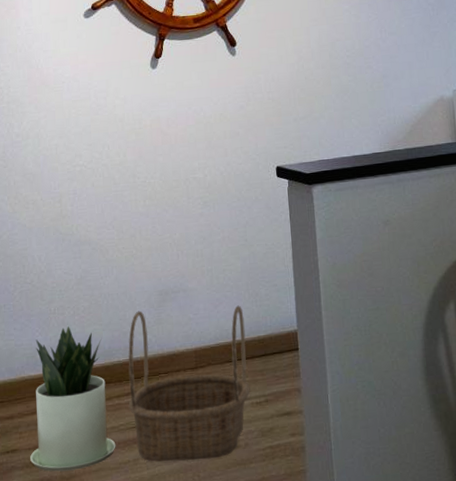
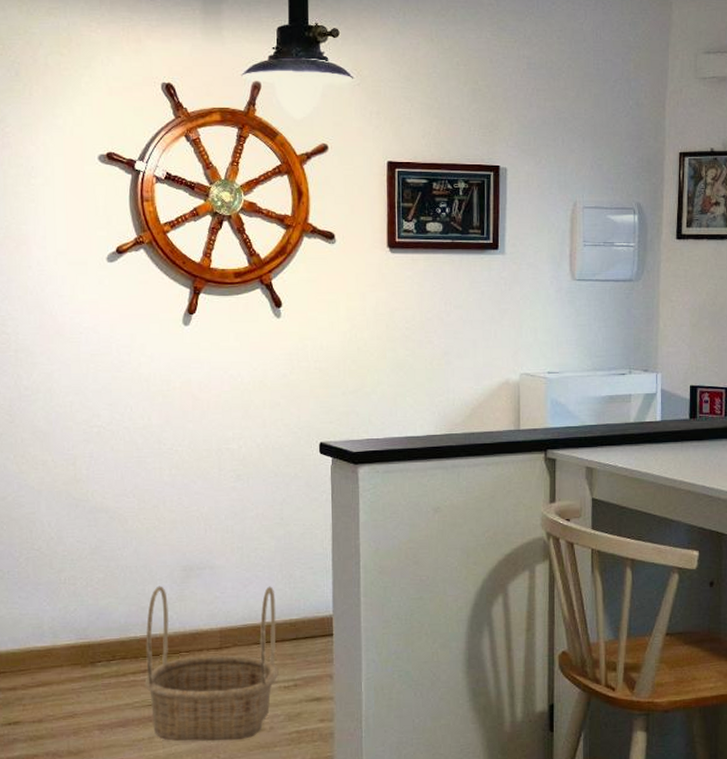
planter: present [30,326,116,472] -> none [34,597,130,746]

